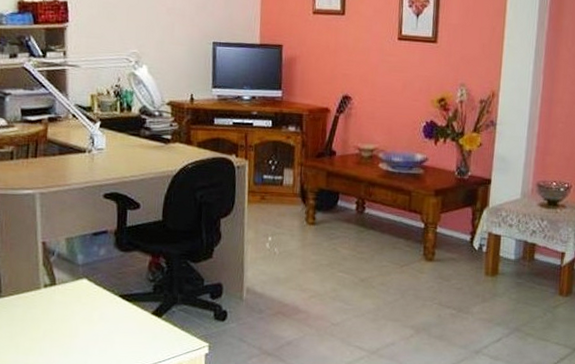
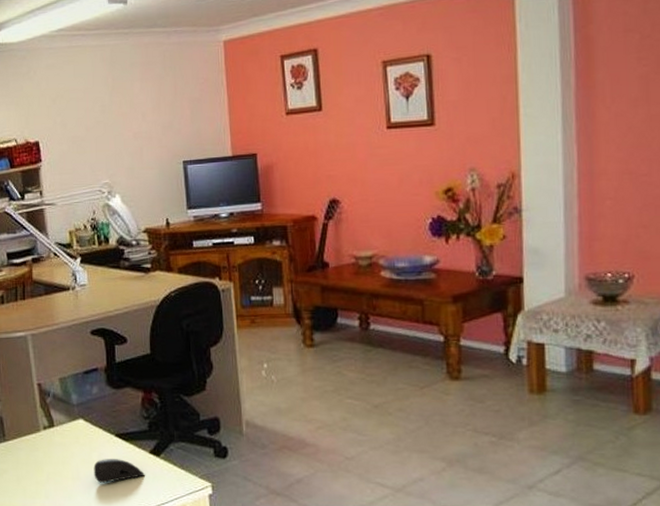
computer mouse: none [93,318,146,341] -> present [93,459,146,483]

